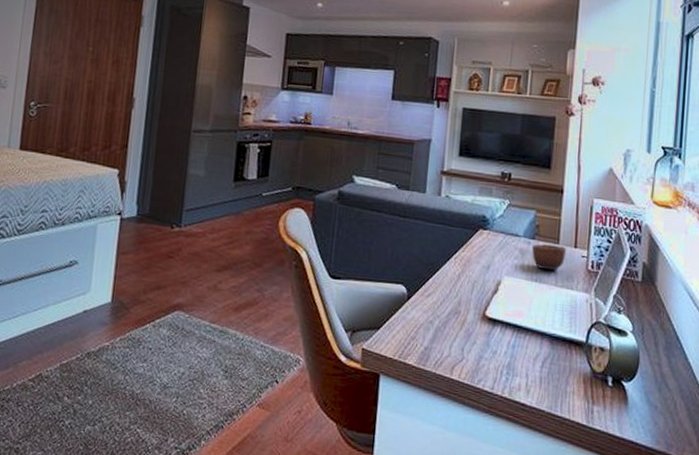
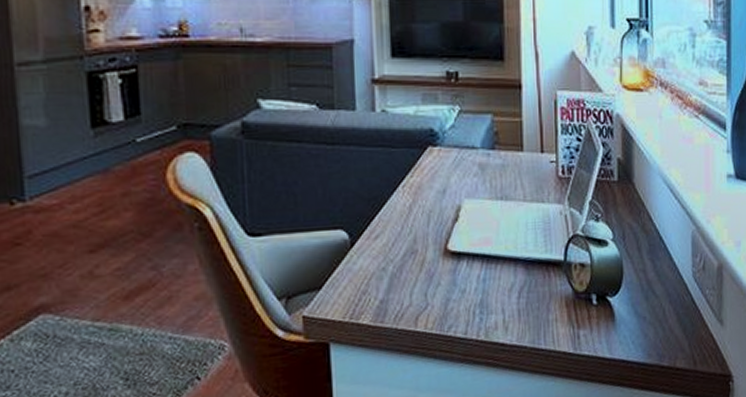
mug: present [531,244,567,270] -> none [492,153,533,184]

